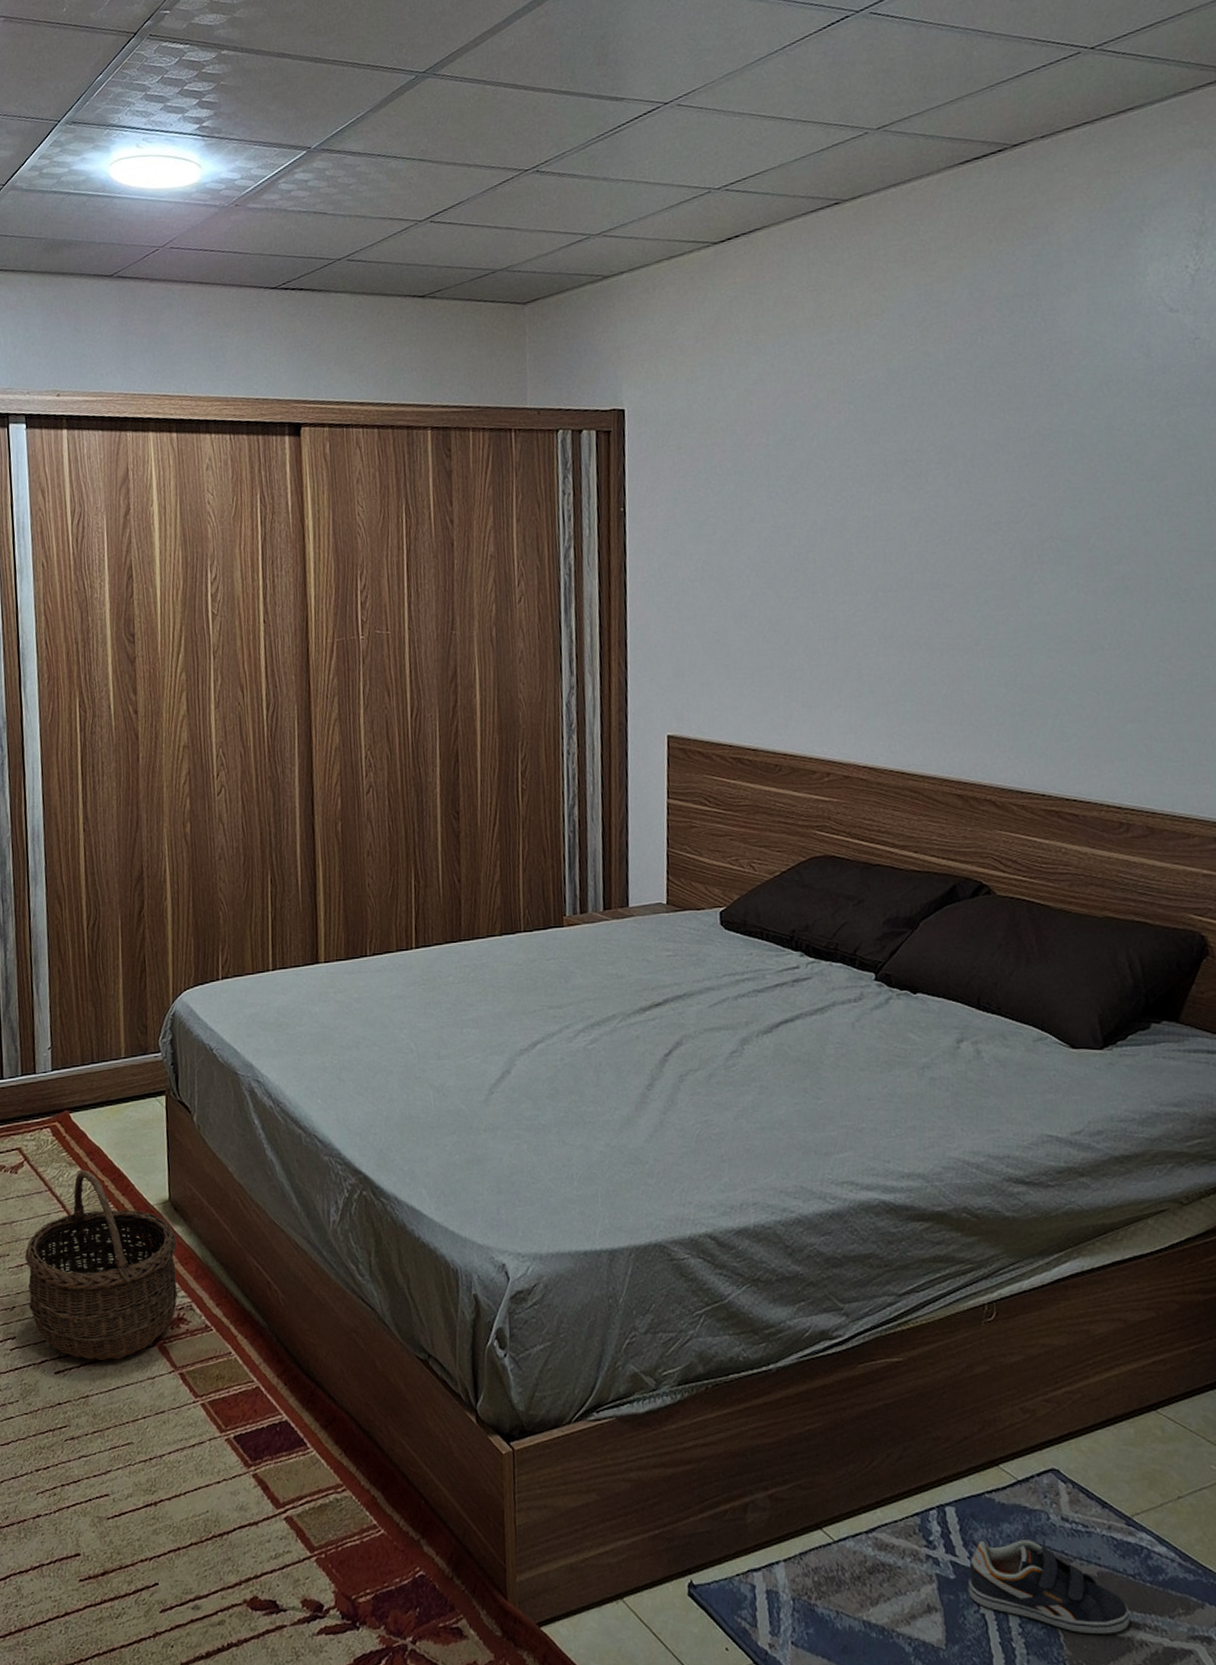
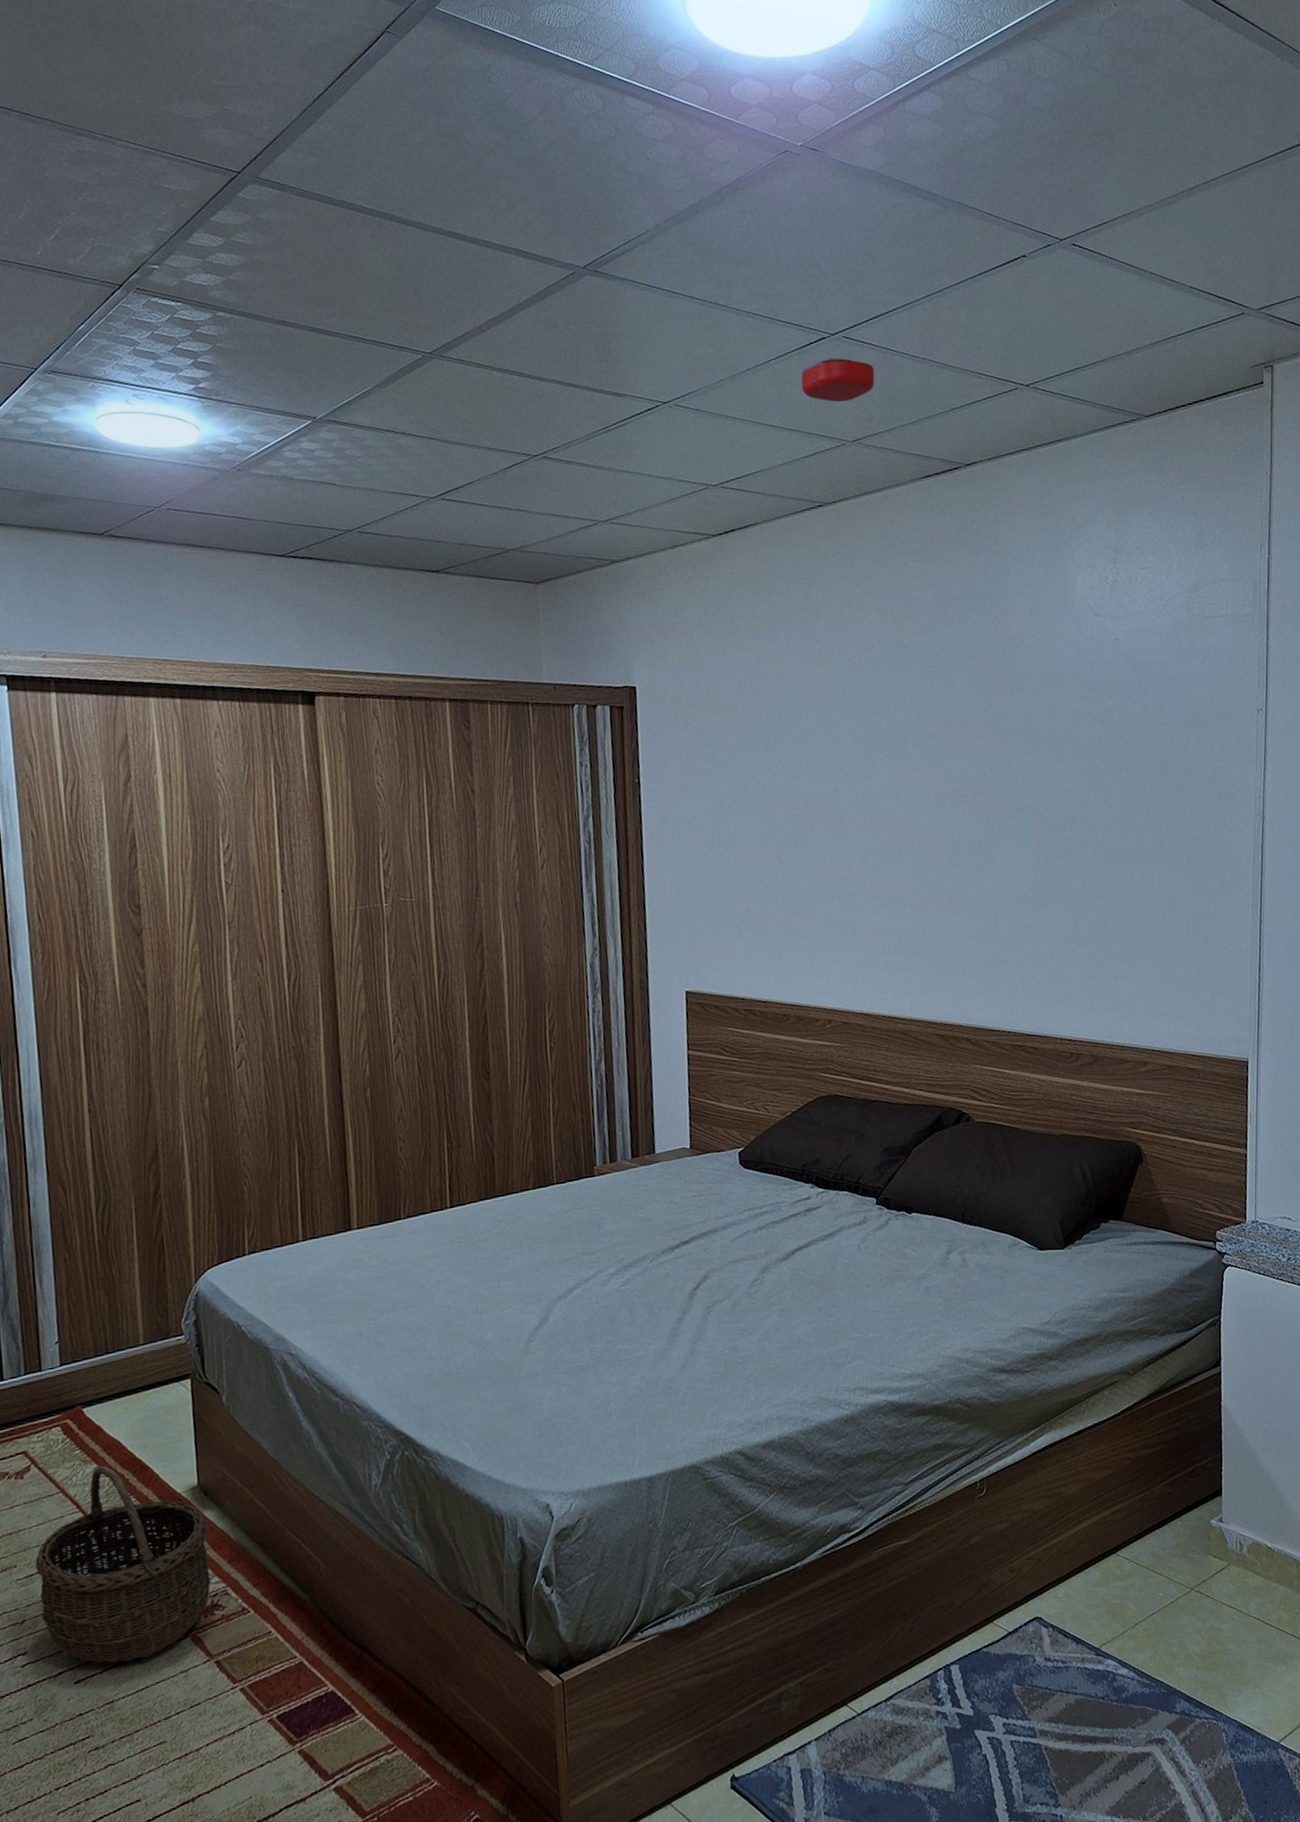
smoke detector: none [819,36,906,87] -> present [801,358,875,402]
sneaker: present [967,1540,1130,1634] -> none [971,1682,1101,1756]

